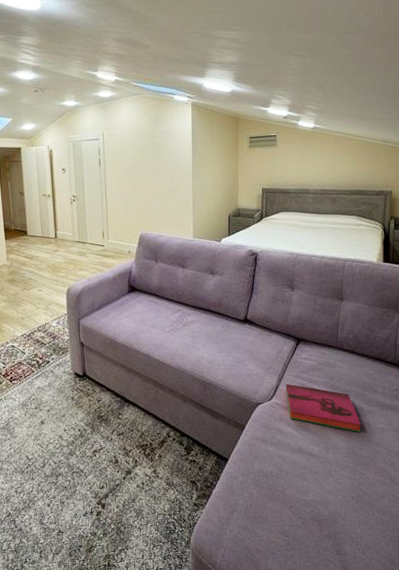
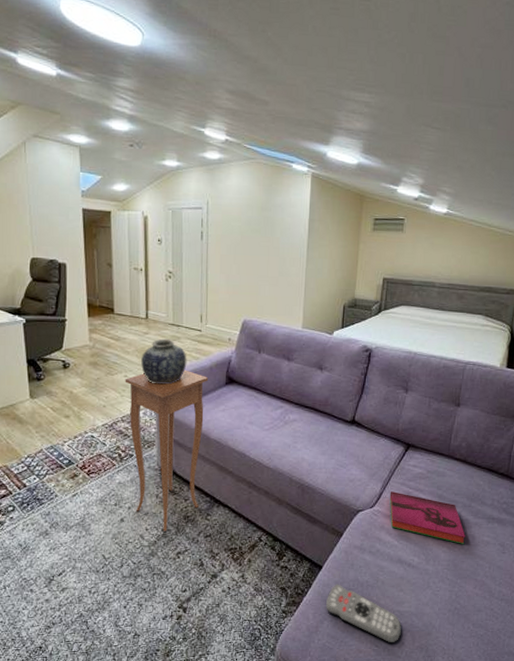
side table: none [39,281,113,431] -> present [125,369,209,532]
vase: none [53,254,93,296] -> present [141,338,187,385]
remote control: none [235,475,308,533] -> present [326,584,401,643]

